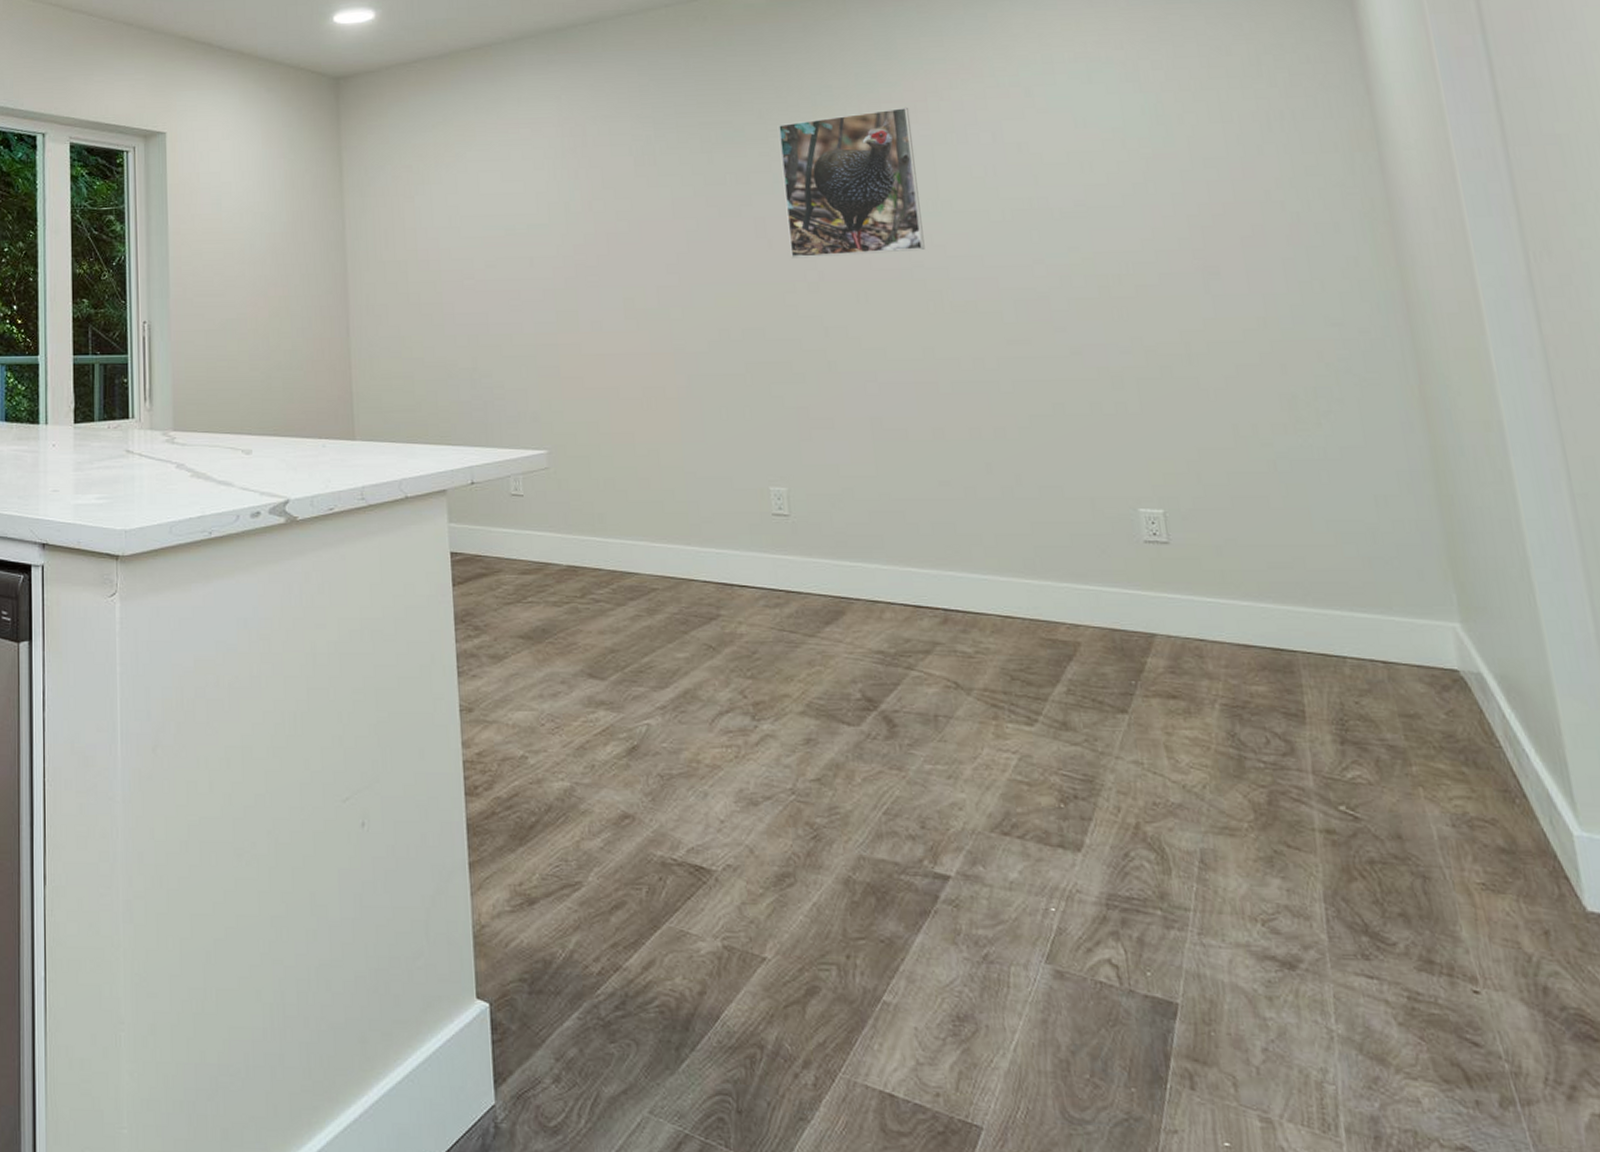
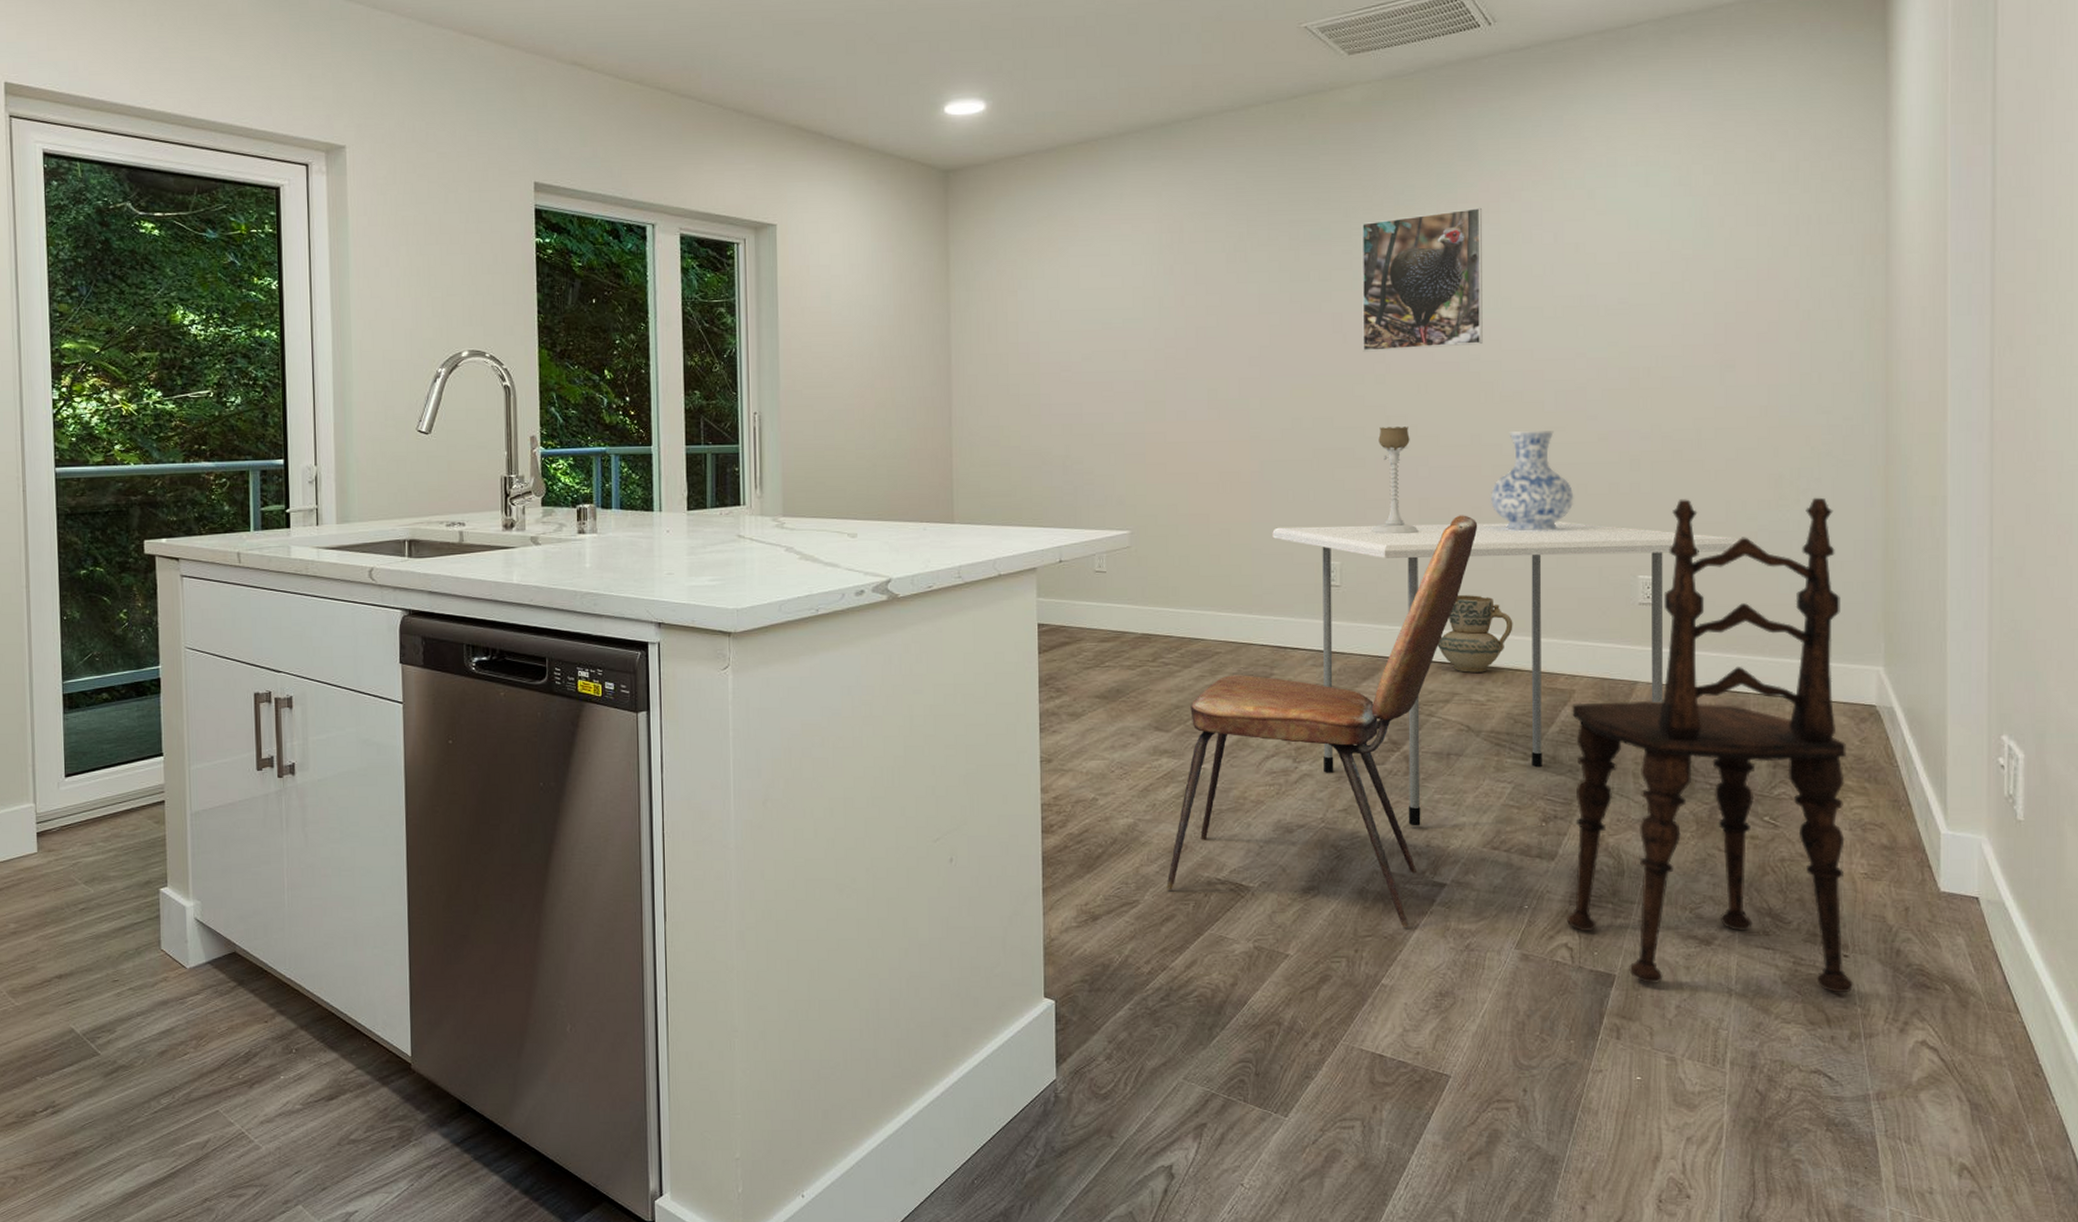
dining chair: none [613,437,942,929] -> present [1166,515,1478,927]
dining table: none [706,445,1257,803] -> present [1272,521,1740,826]
candle holder: none [817,339,874,457] -> present [1370,427,1419,534]
ceramic jug: none [909,528,997,619] -> present [1437,595,1513,673]
vase: none [953,344,1052,456] -> present [1491,431,1574,531]
dining chair: none [1078,421,1494,1042] -> present [1567,497,1854,993]

